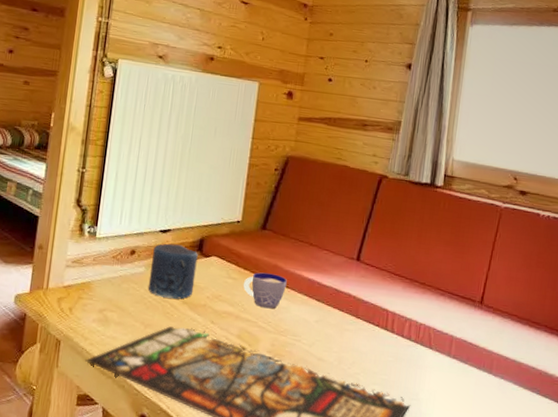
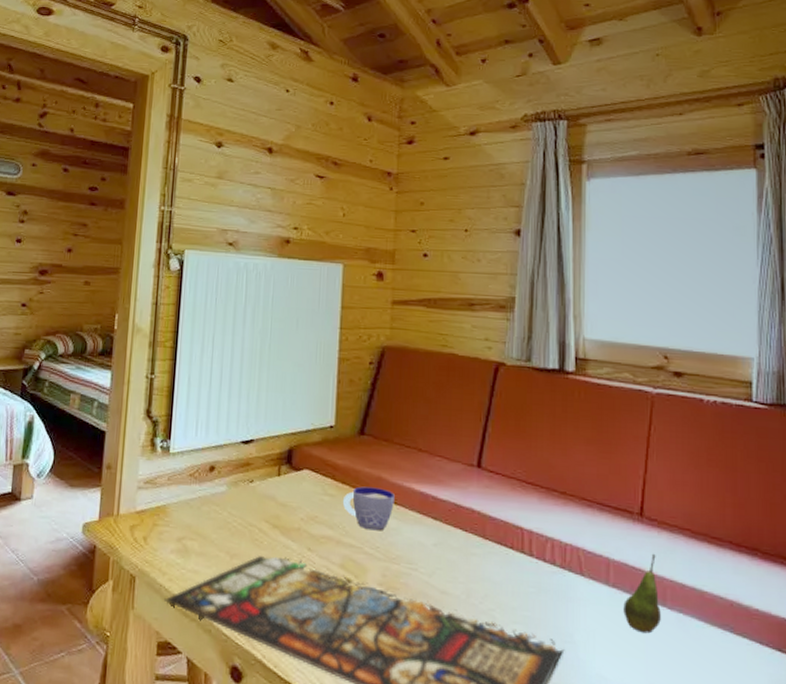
candle: present [148,243,198,299] -> none [231,456,287,523]
fruit: none [459,333,489,394] -> present [623,553,661,634]

